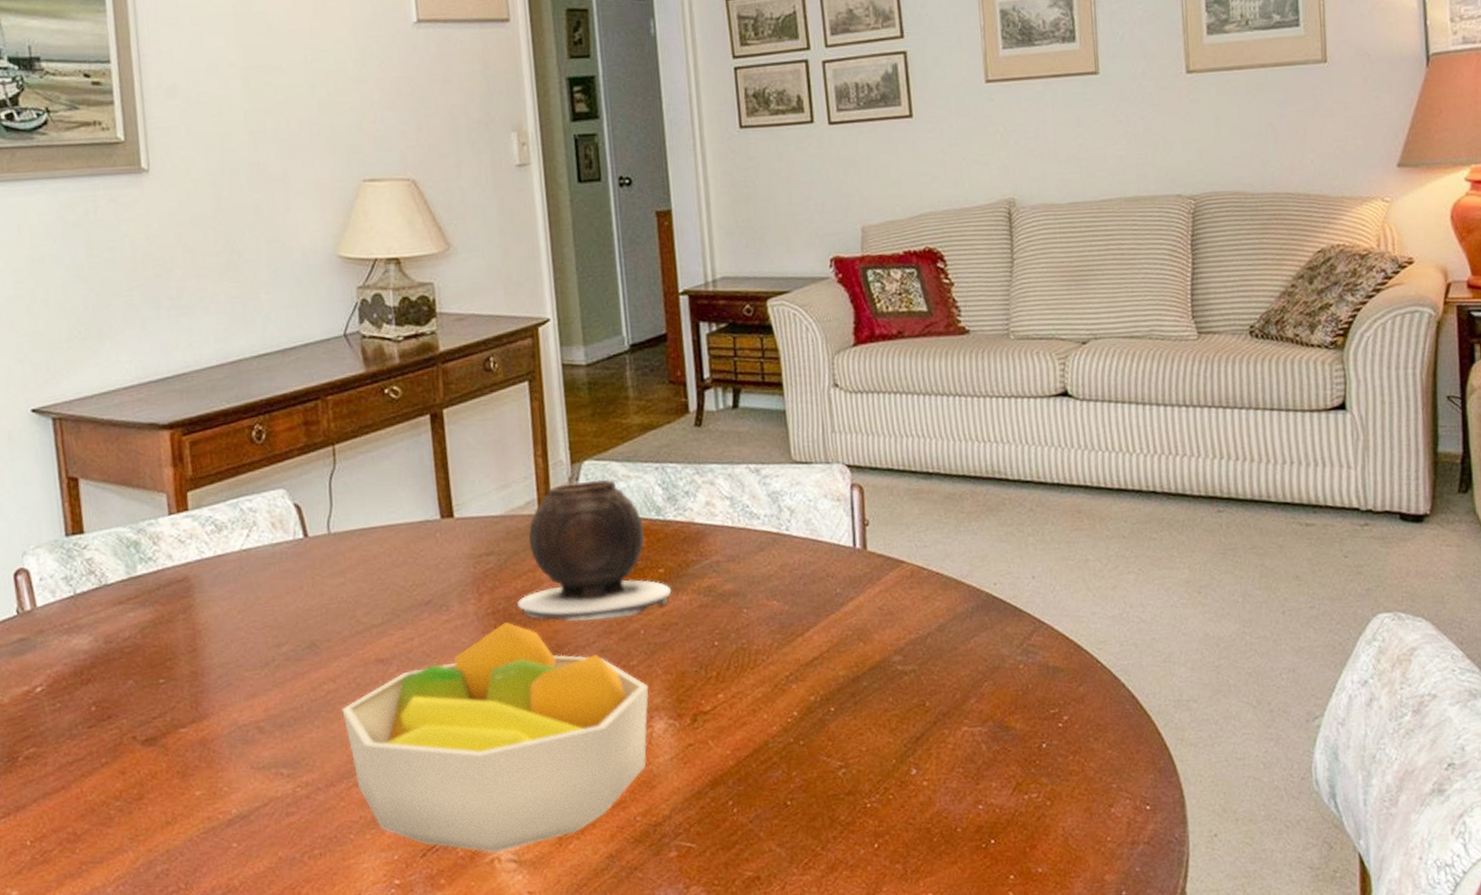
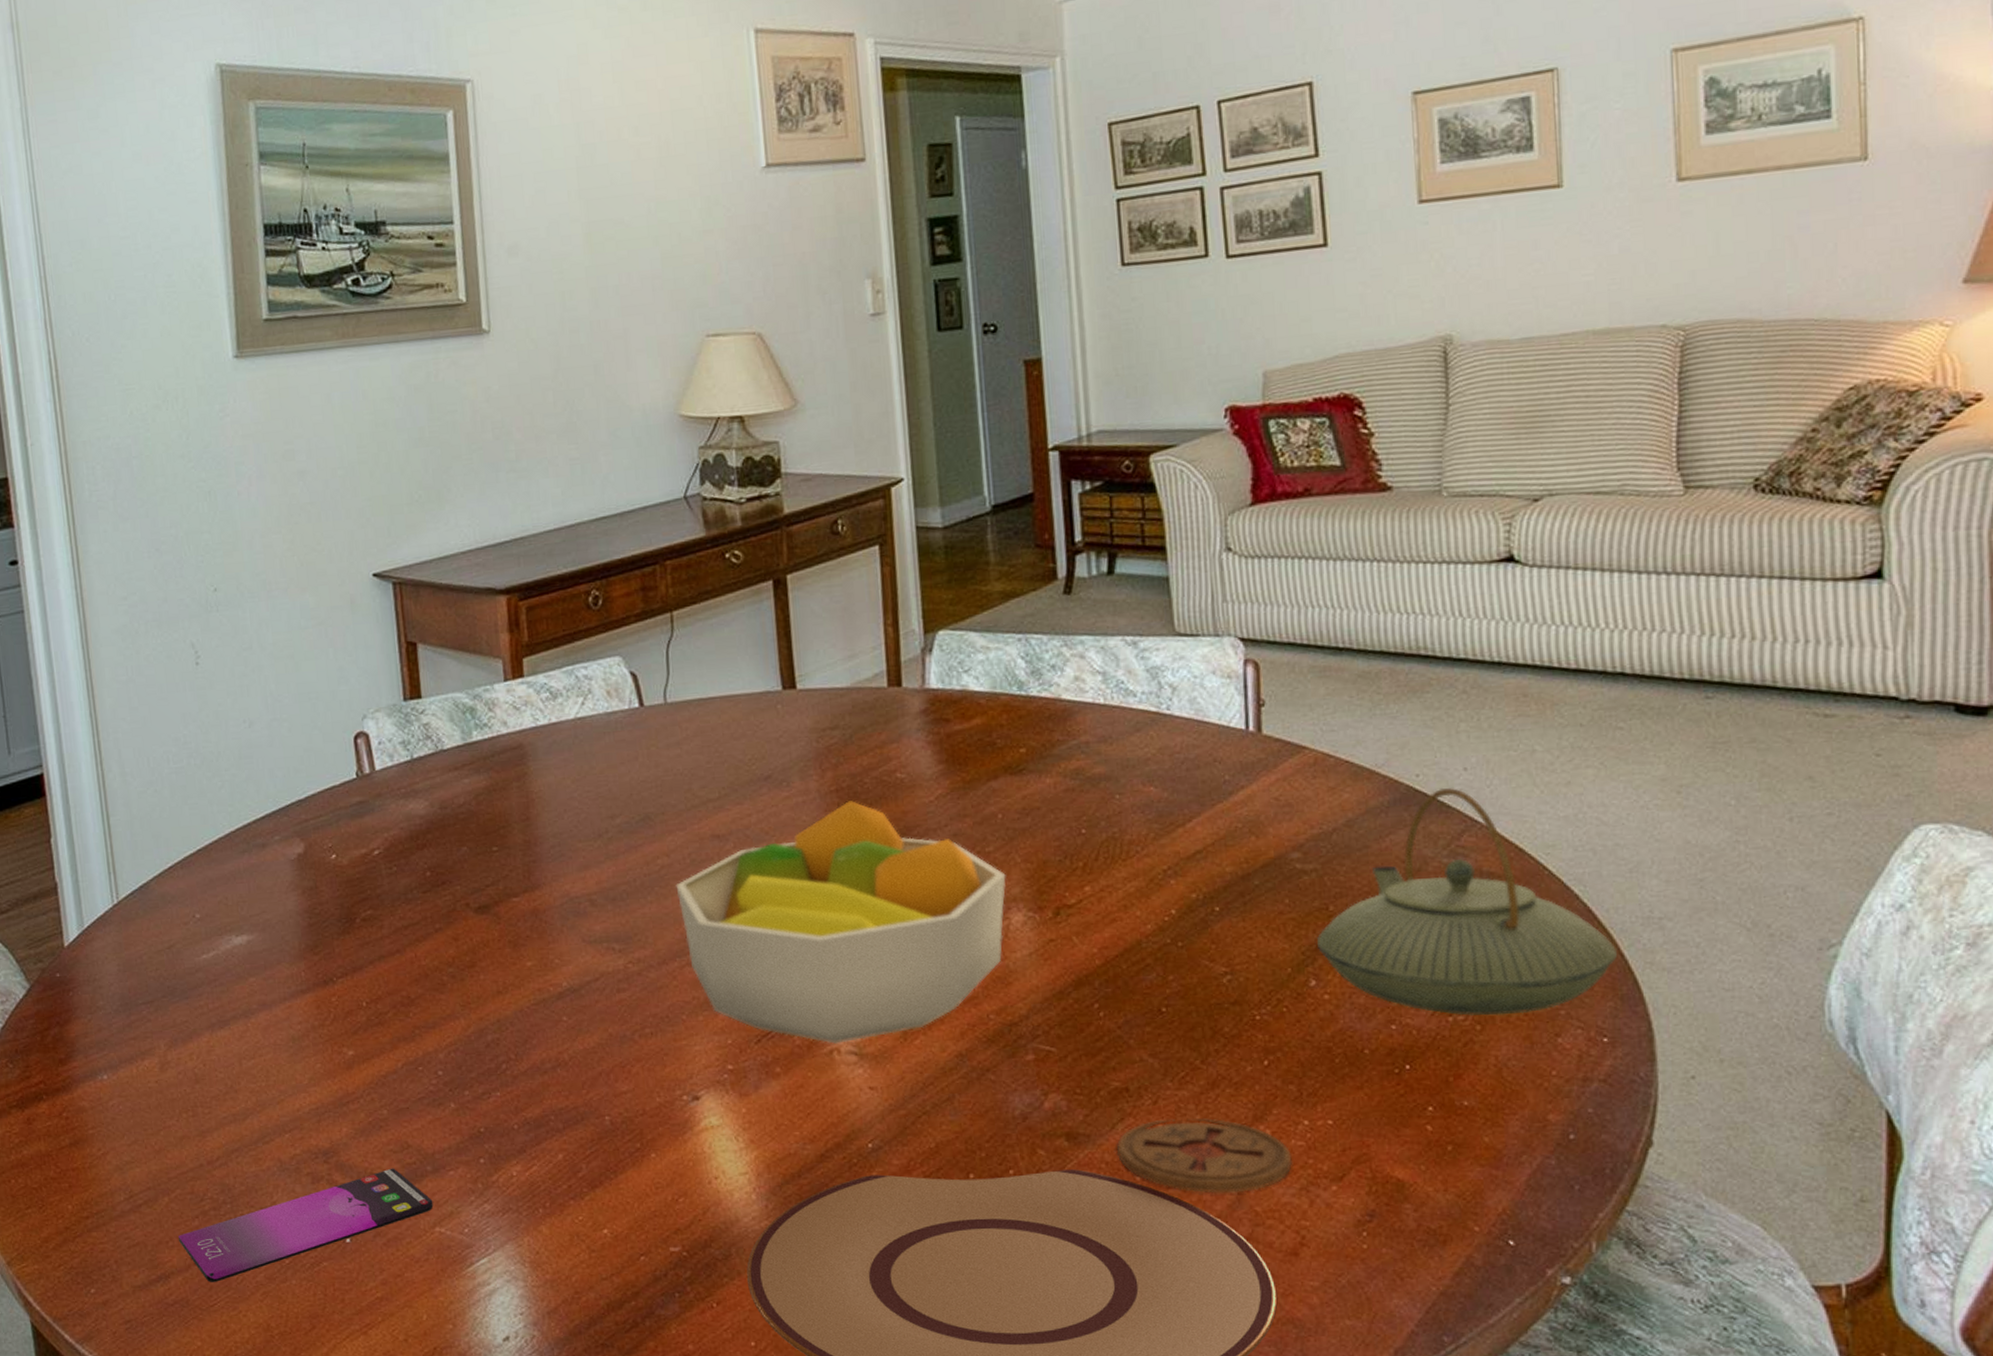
vase: present [517,479,672,621] -> none [863,651,1034,802]
teapot: none [916,594,1156,794] -> present [1317,788,1618,1016]

